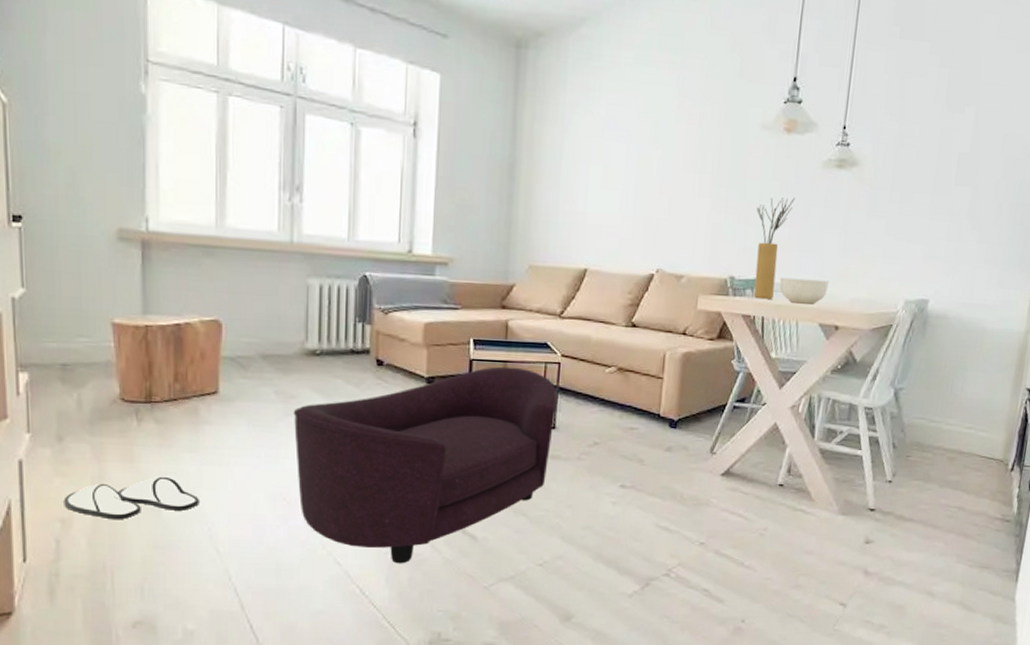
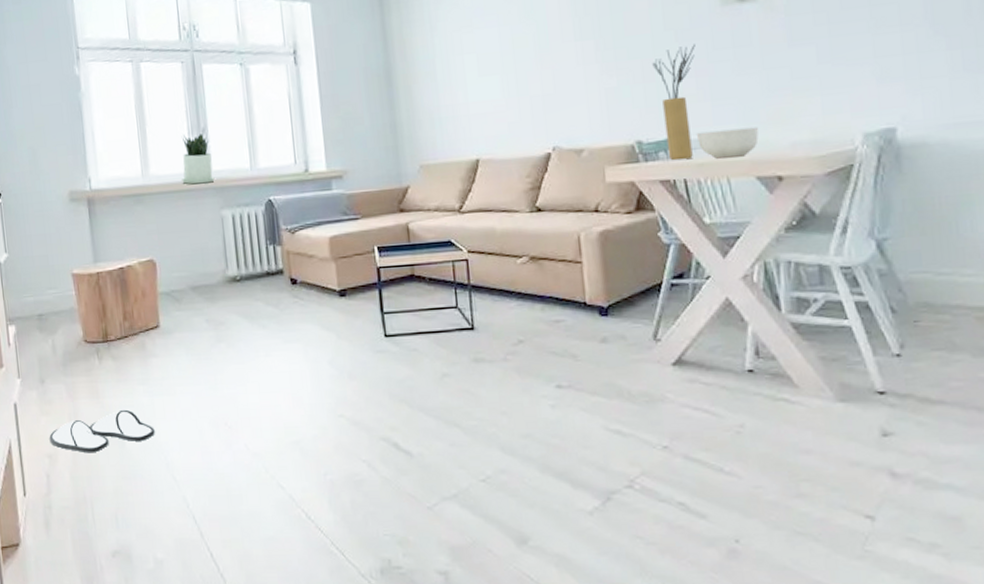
planter: none [263,188,305,247] -> present [180,133,215,185]
dog bed: present [293,366,558,564] -> none [223,269,474,485]

